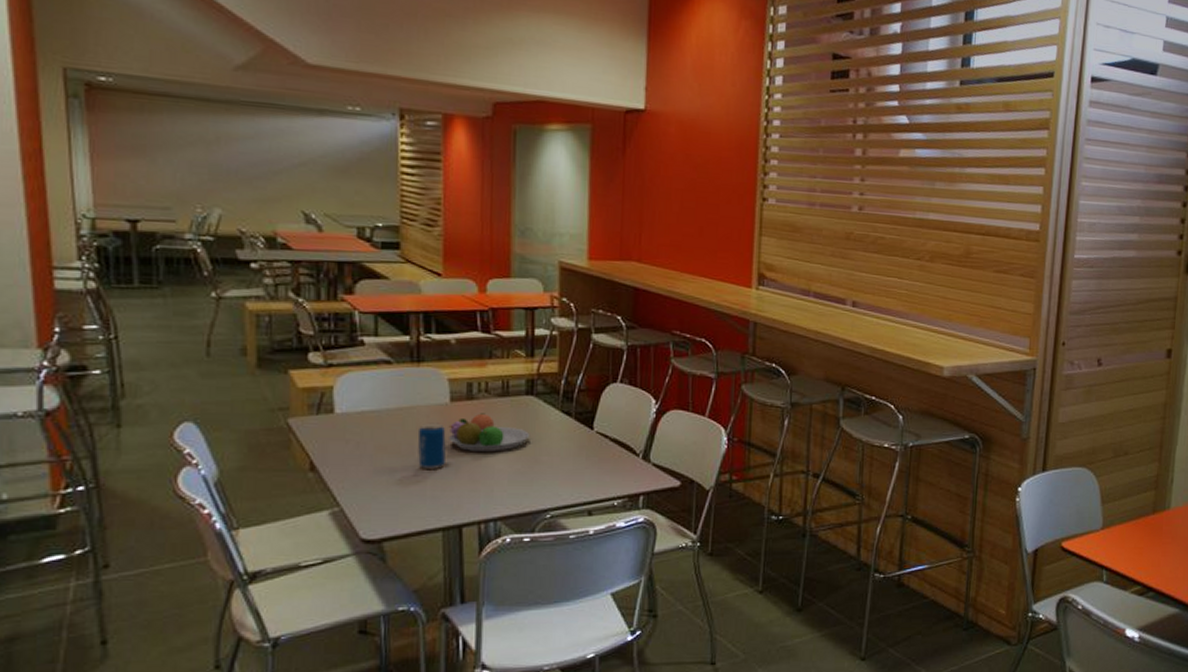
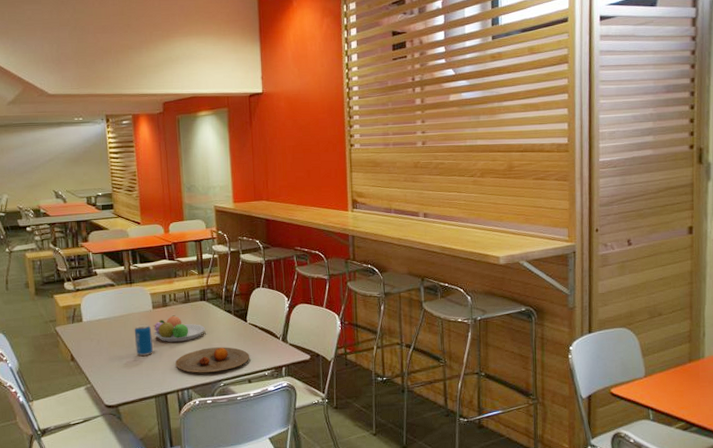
plate: none [479,462,594,499] -> present [175,347,250,373]

